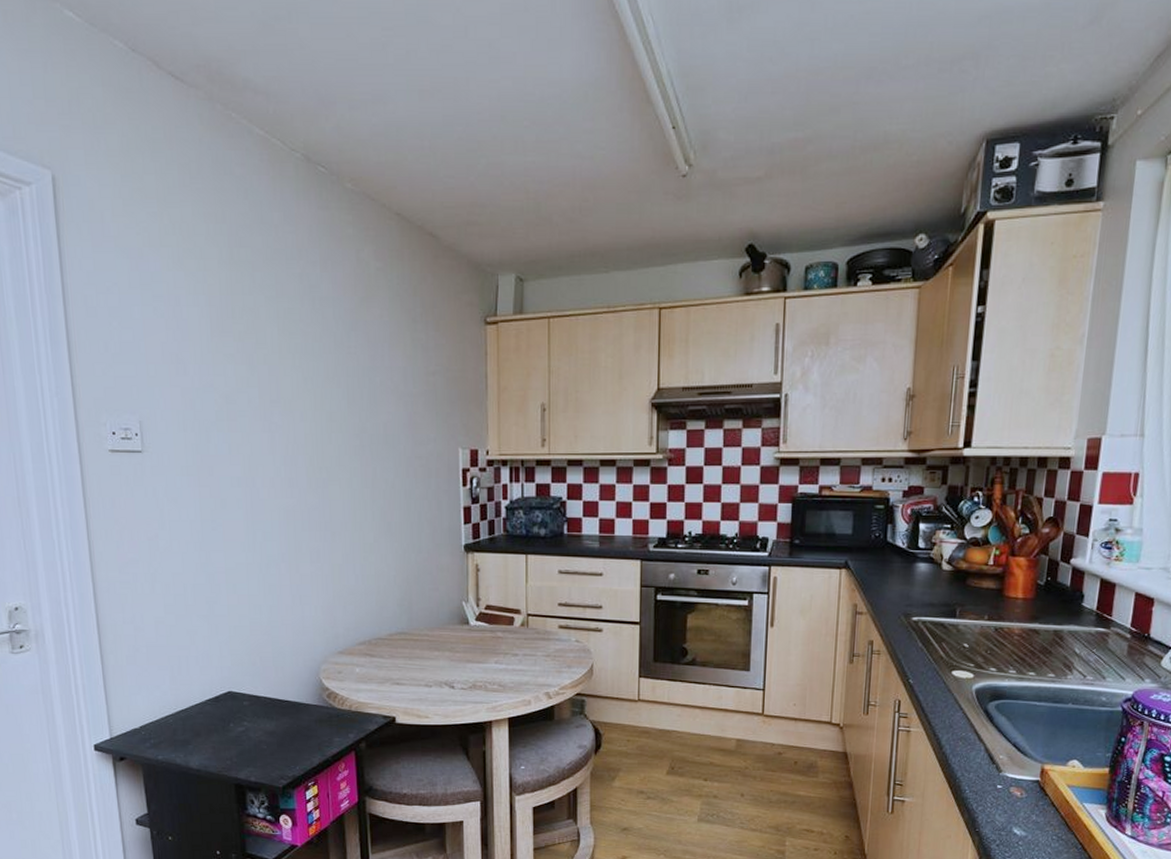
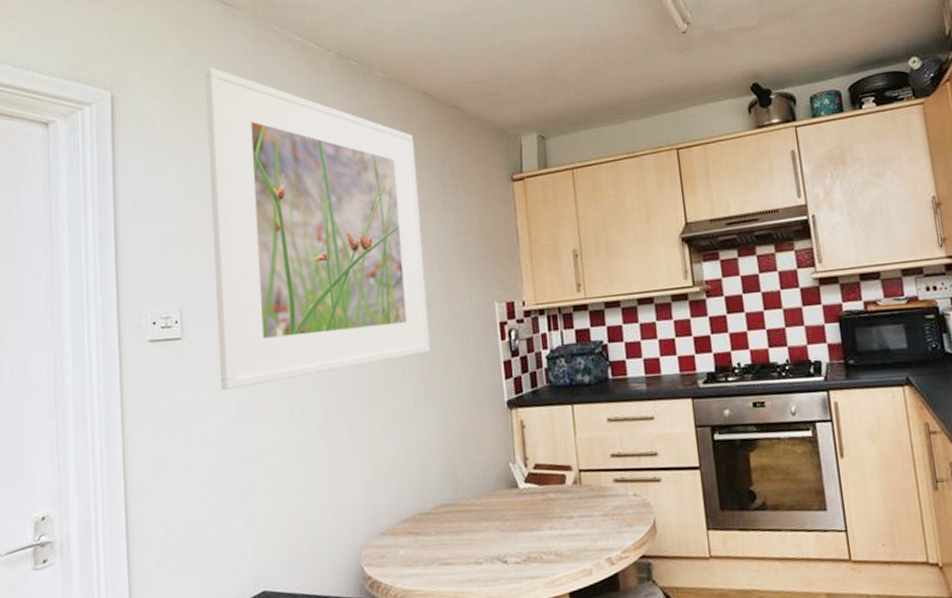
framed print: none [155,155,392,508] -> present [204,67,430,391]

